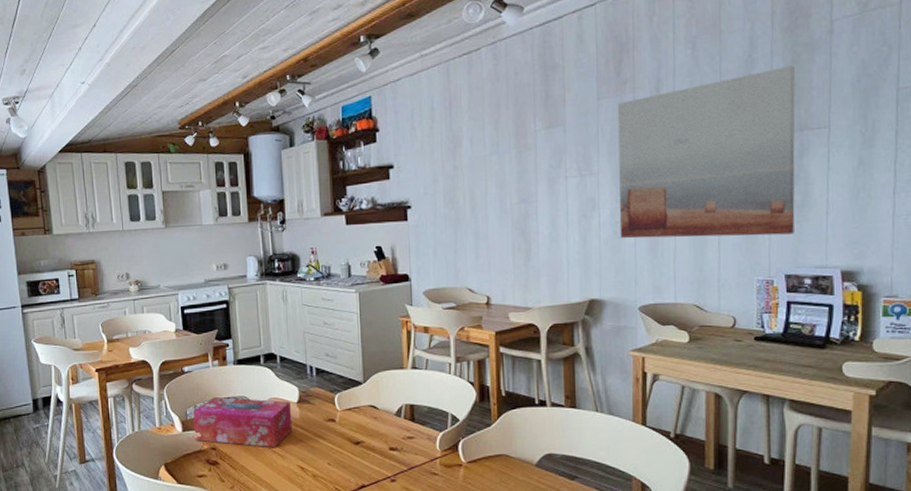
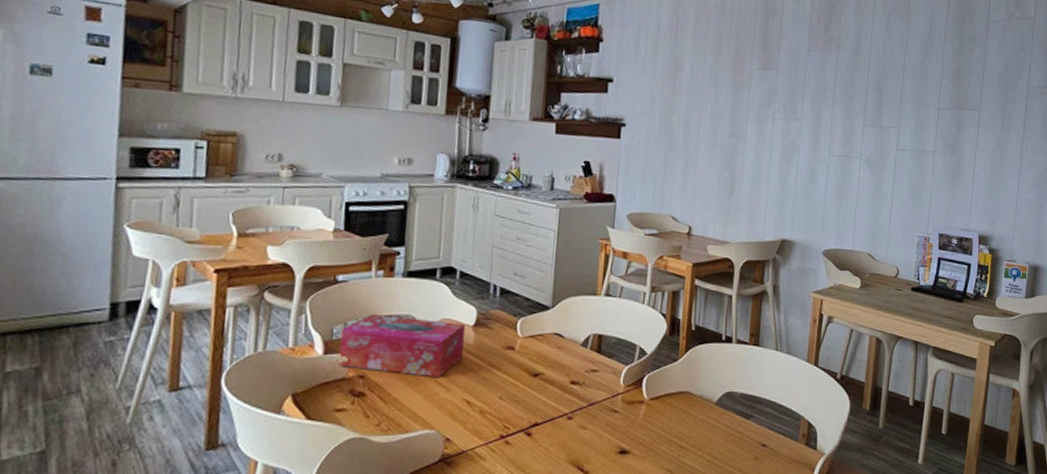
wall art: present [617,65,795,239] -> none [813,52,960,198]

